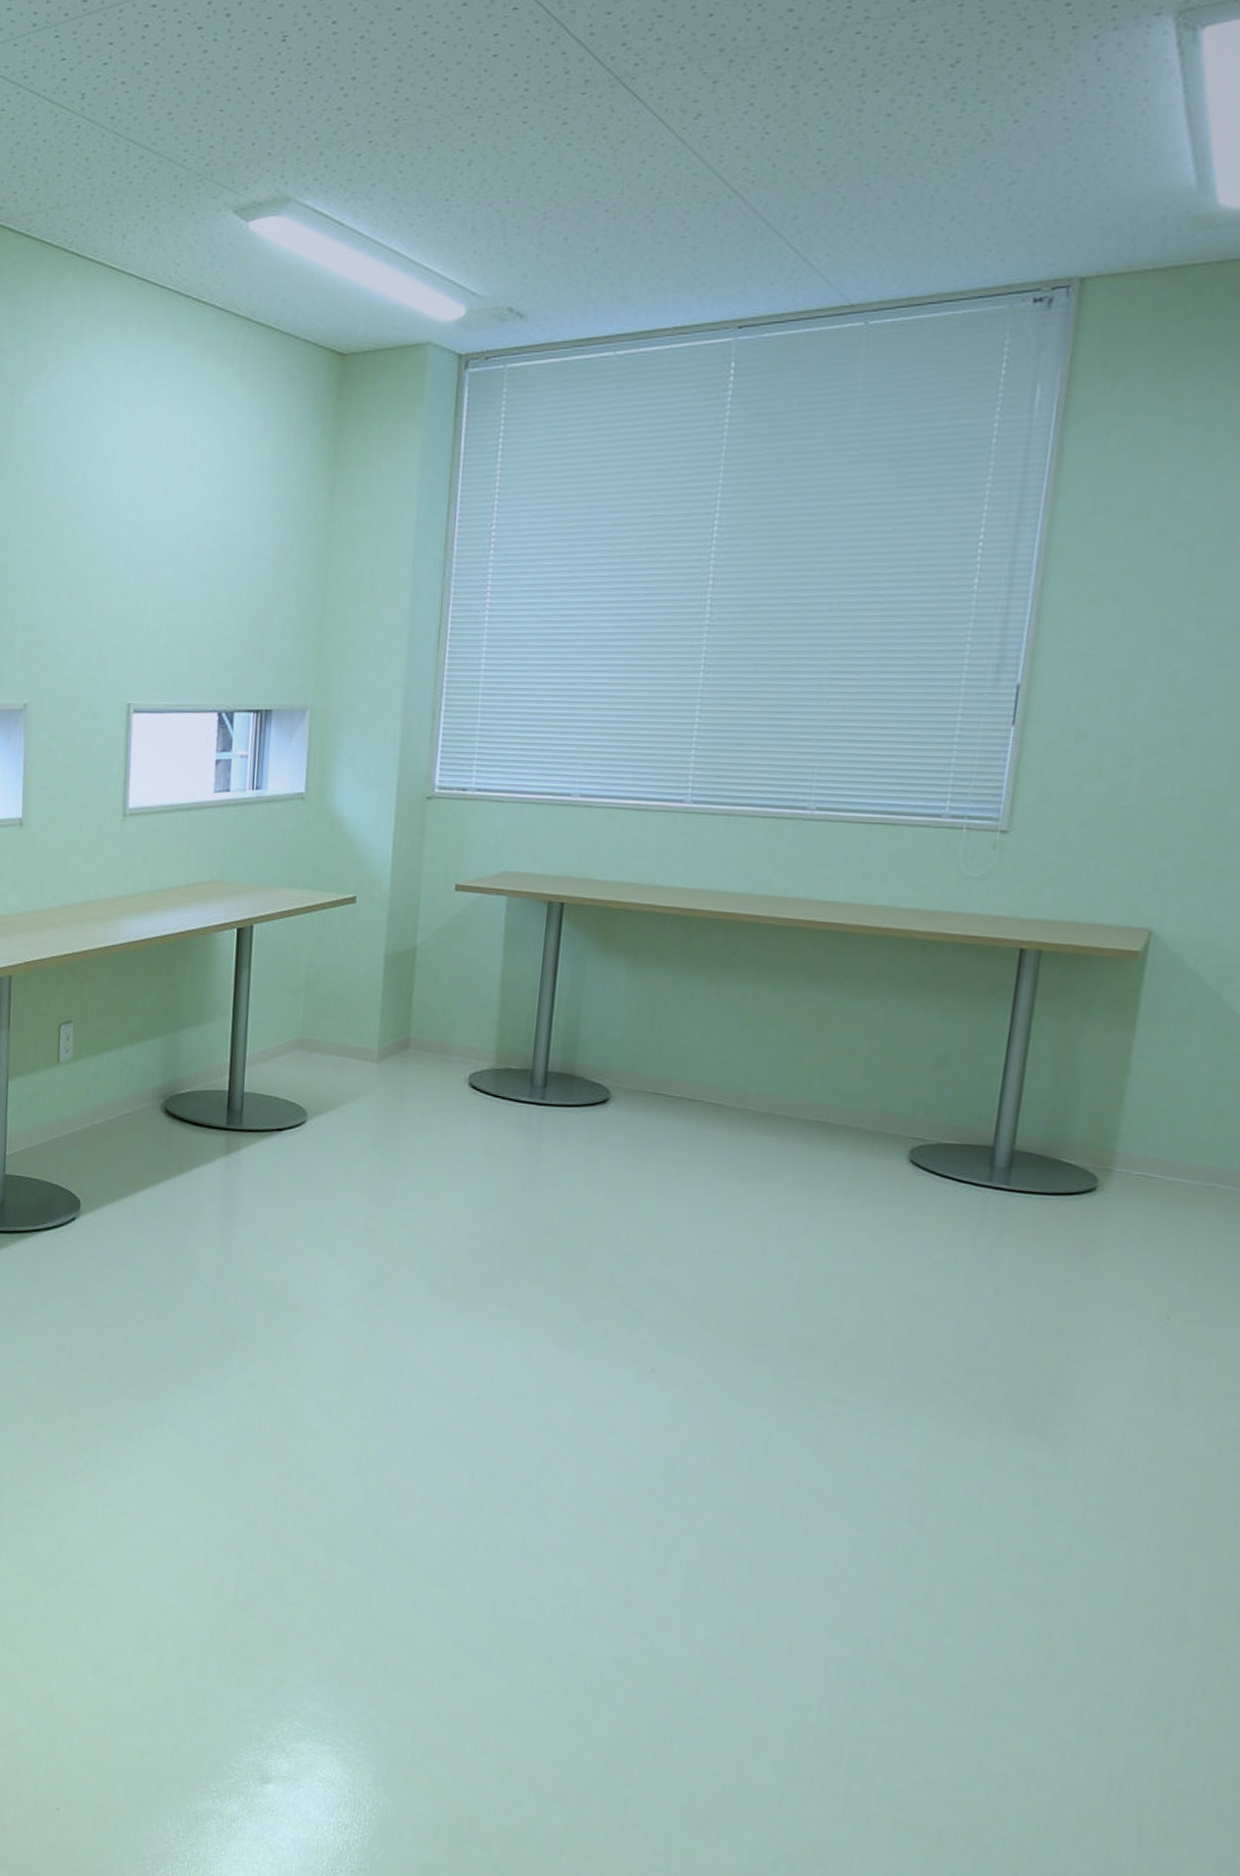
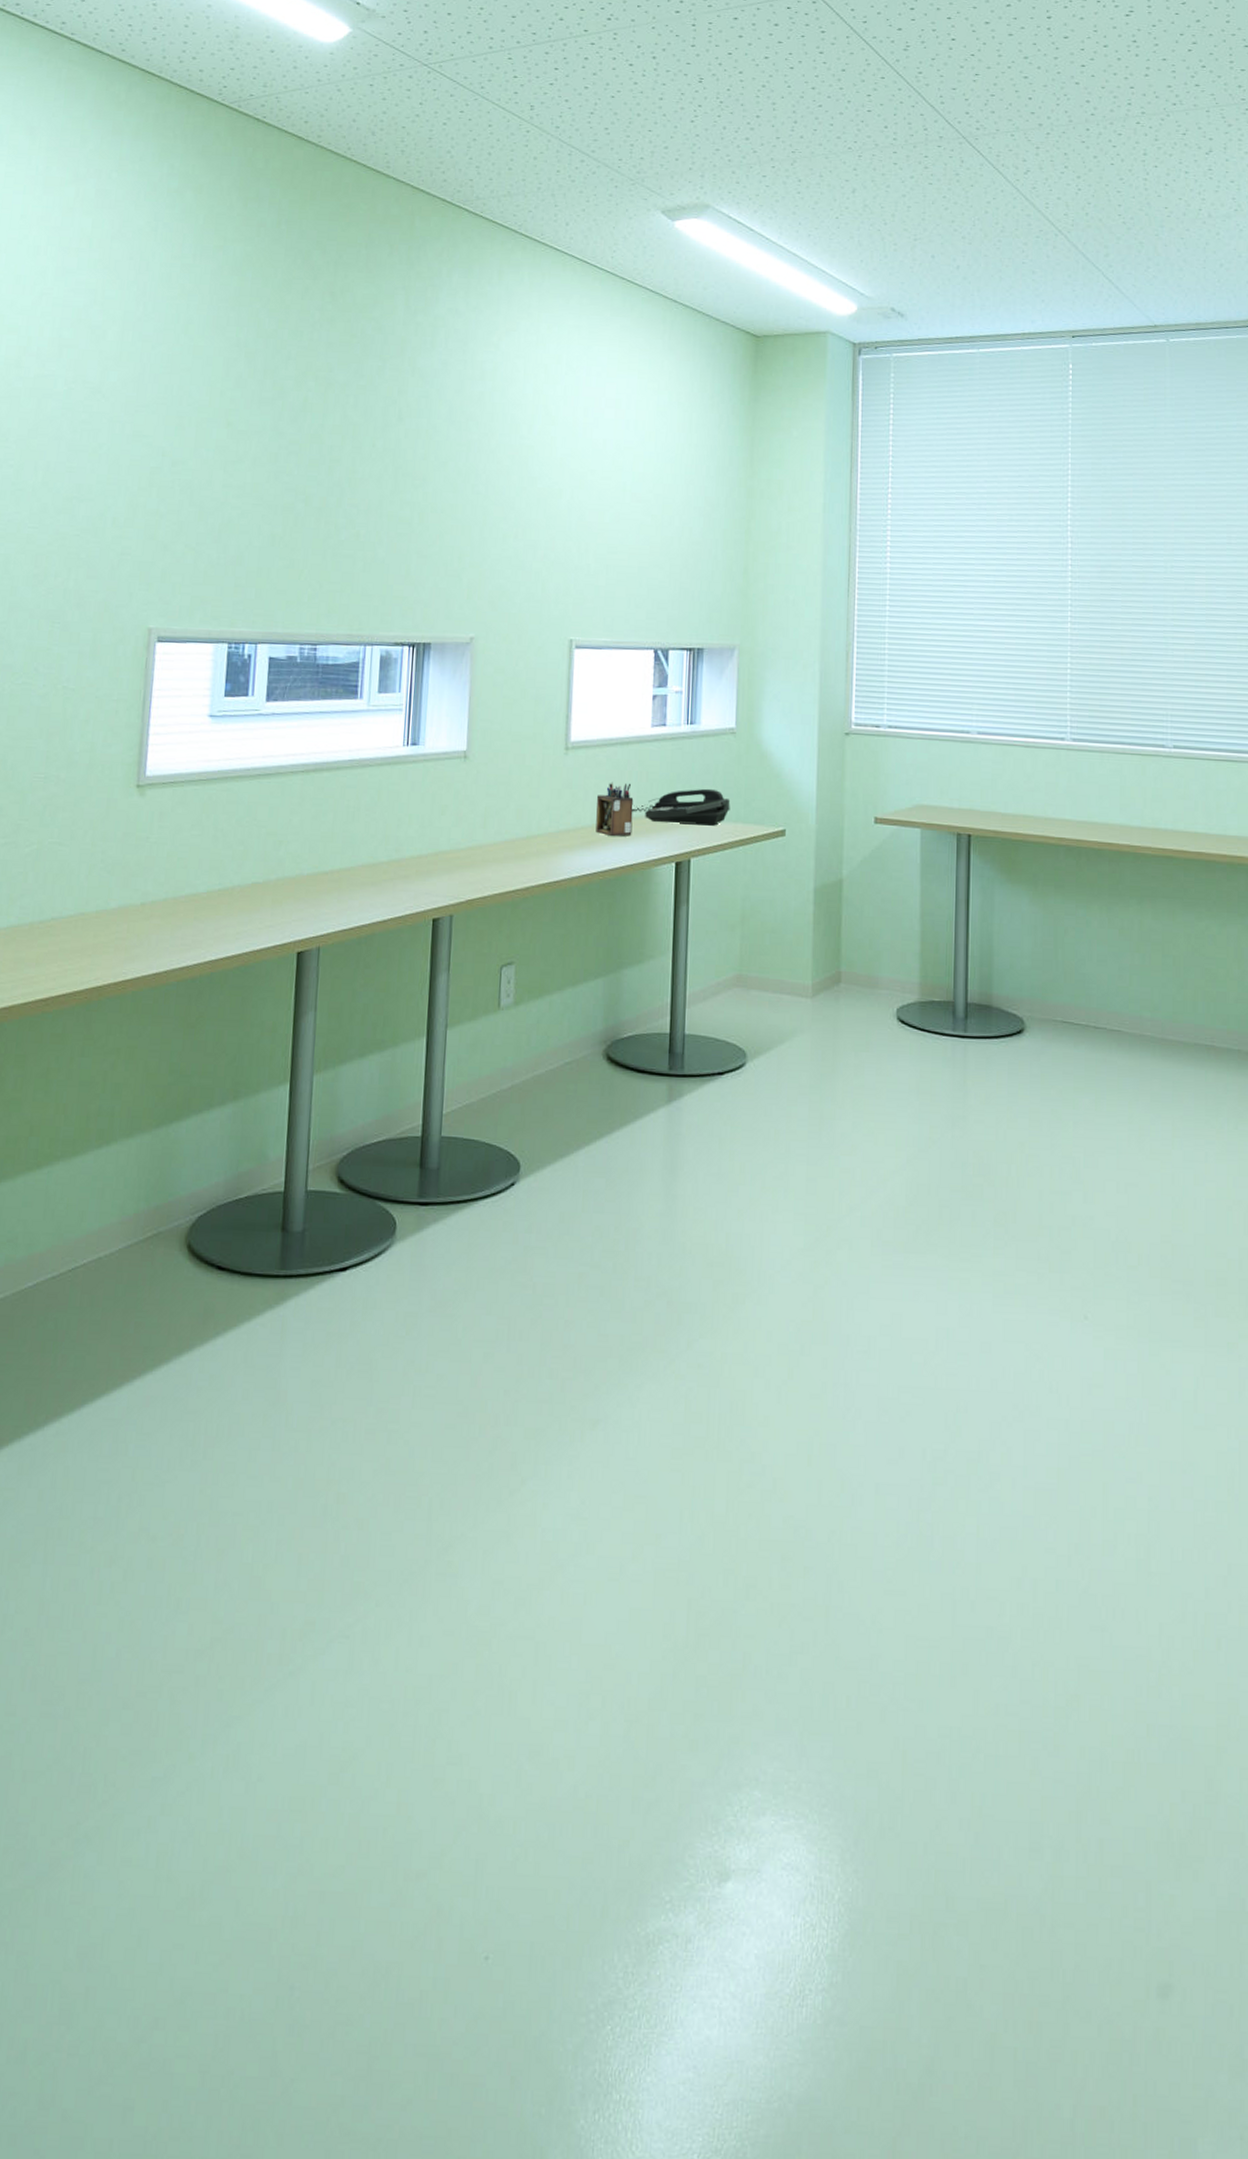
desk organizer: none [154,848,194,903] -> present [596,782,634,837]
telephone: none [192,854,297,893] -> present [632,788,731,826]

